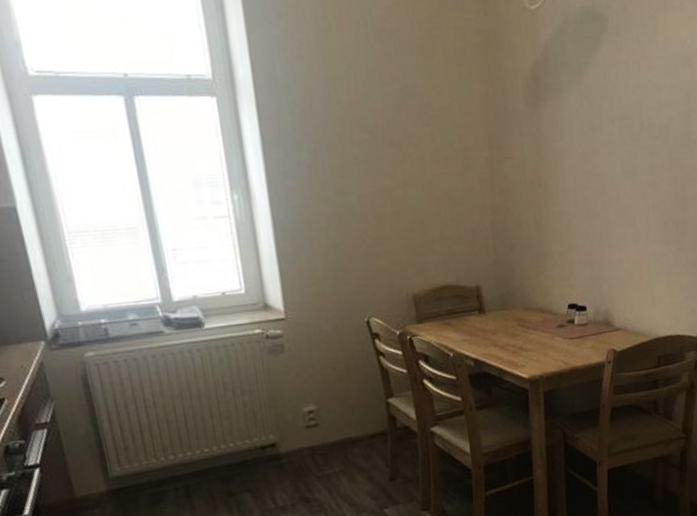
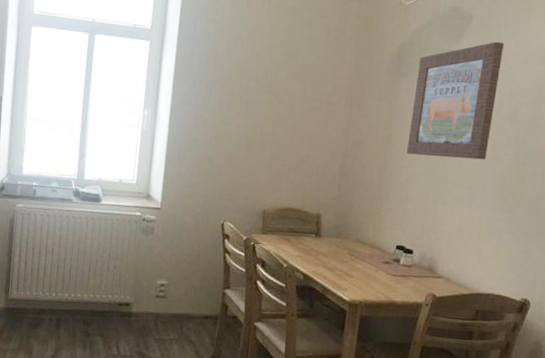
wall art: none [557,46,645,197] -> present [407,41,505,160]

